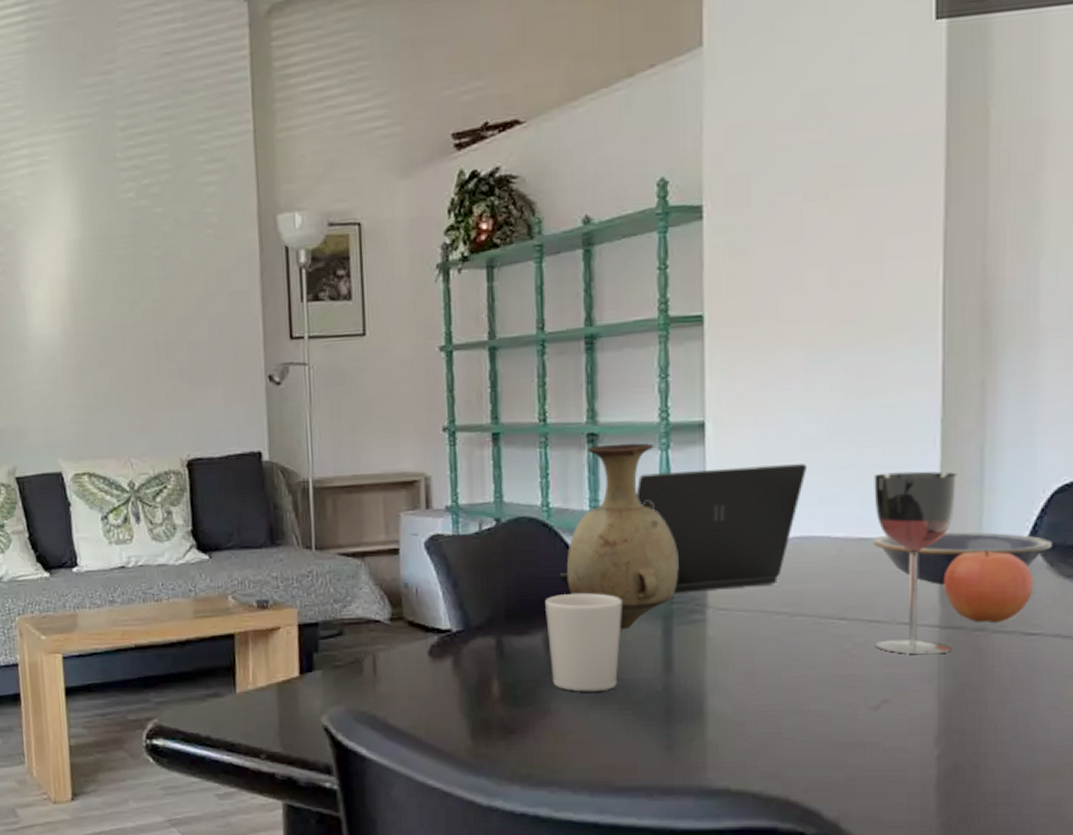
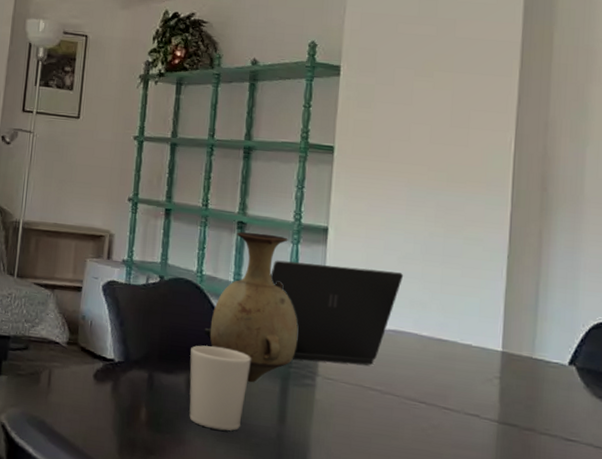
bowl: present [872,531,1053,585] -> none [449,340,589,388]
wineglass: present [874,471,957,655] -> none [447,290,518,445]
fruit: present [943,550,1034,623] -> none [503,364,574,426]

